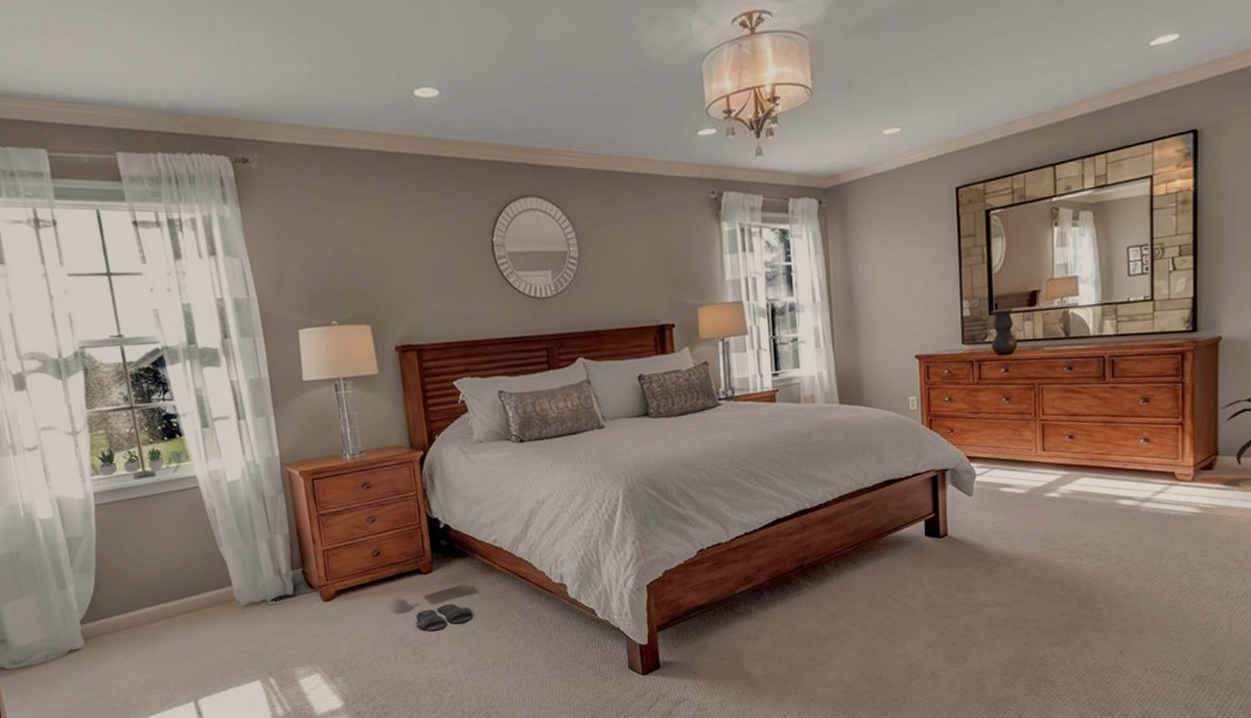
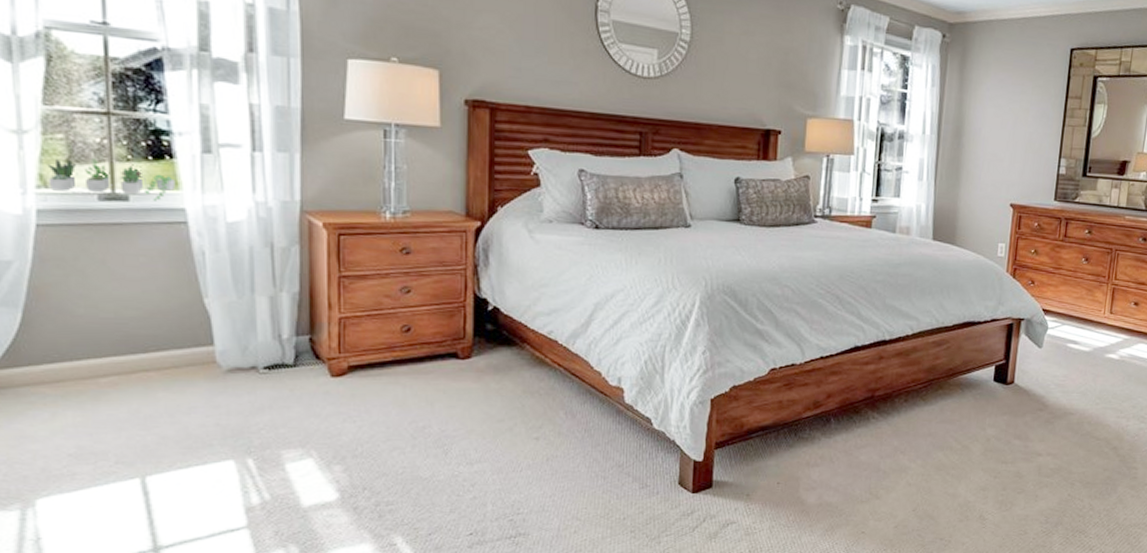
slippers: present [415,603,474,632] -> none [441,395,513,424]
vase: present [991,308,1018,357] -> none [1079,173,1104,219]

